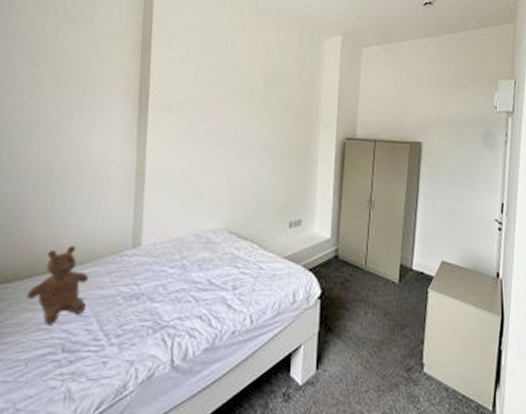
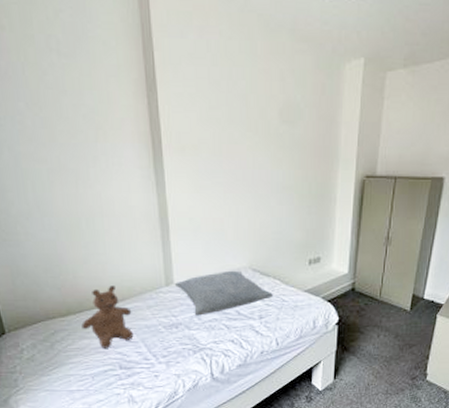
pillow: none [141,232,249,285] -> present [174,270,273,316]

